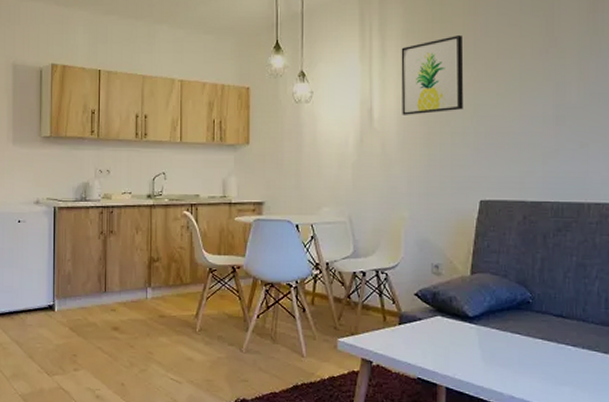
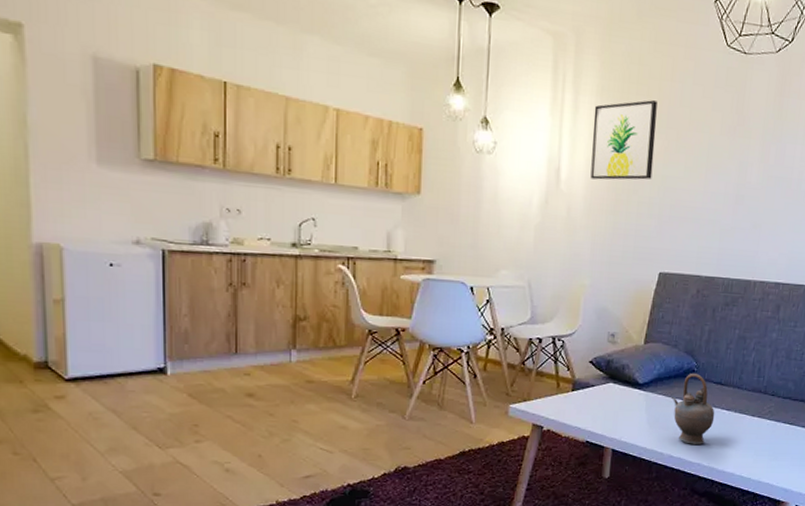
teapot: none [505,304,559,385] -> present [670,373,715,444]

